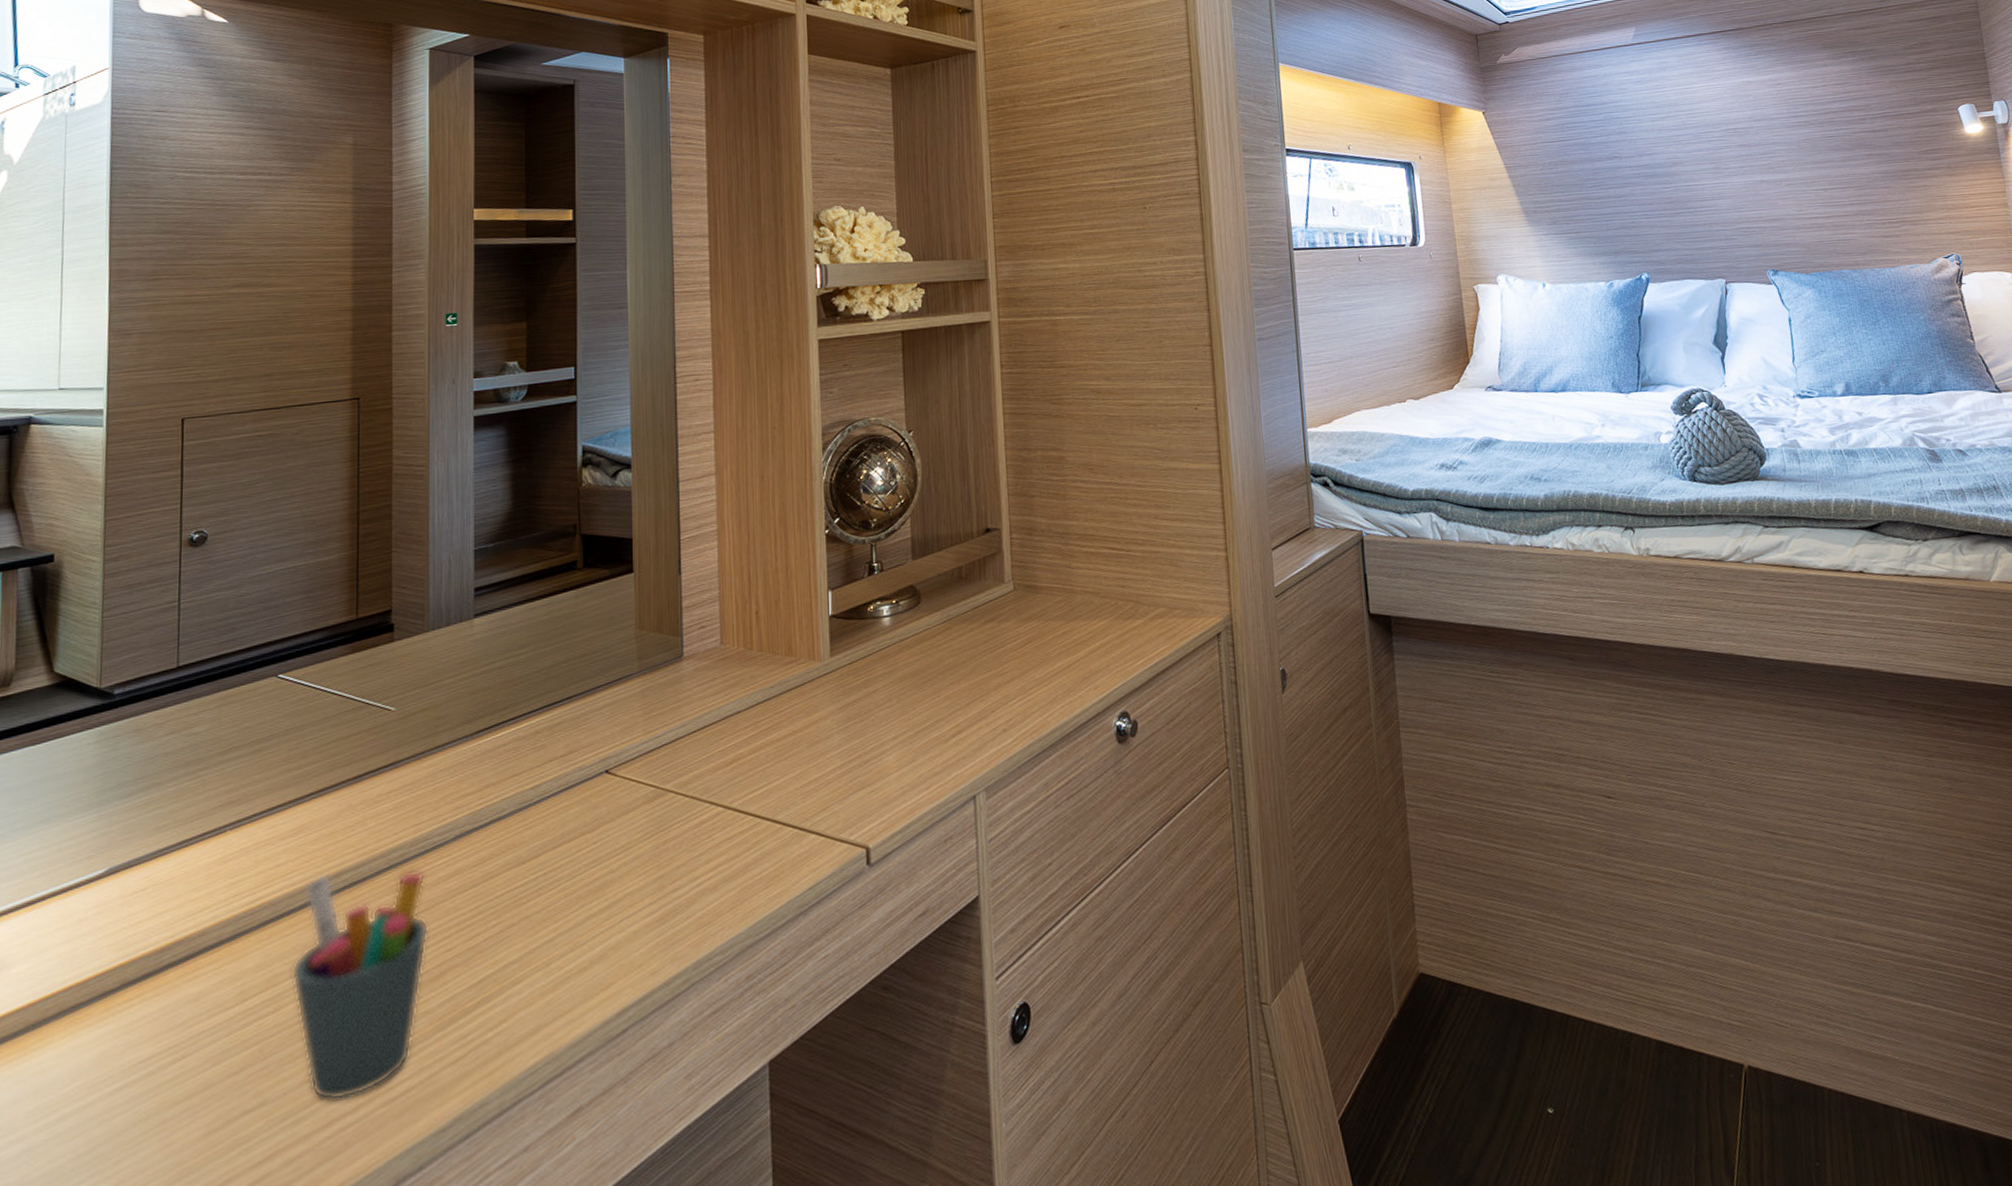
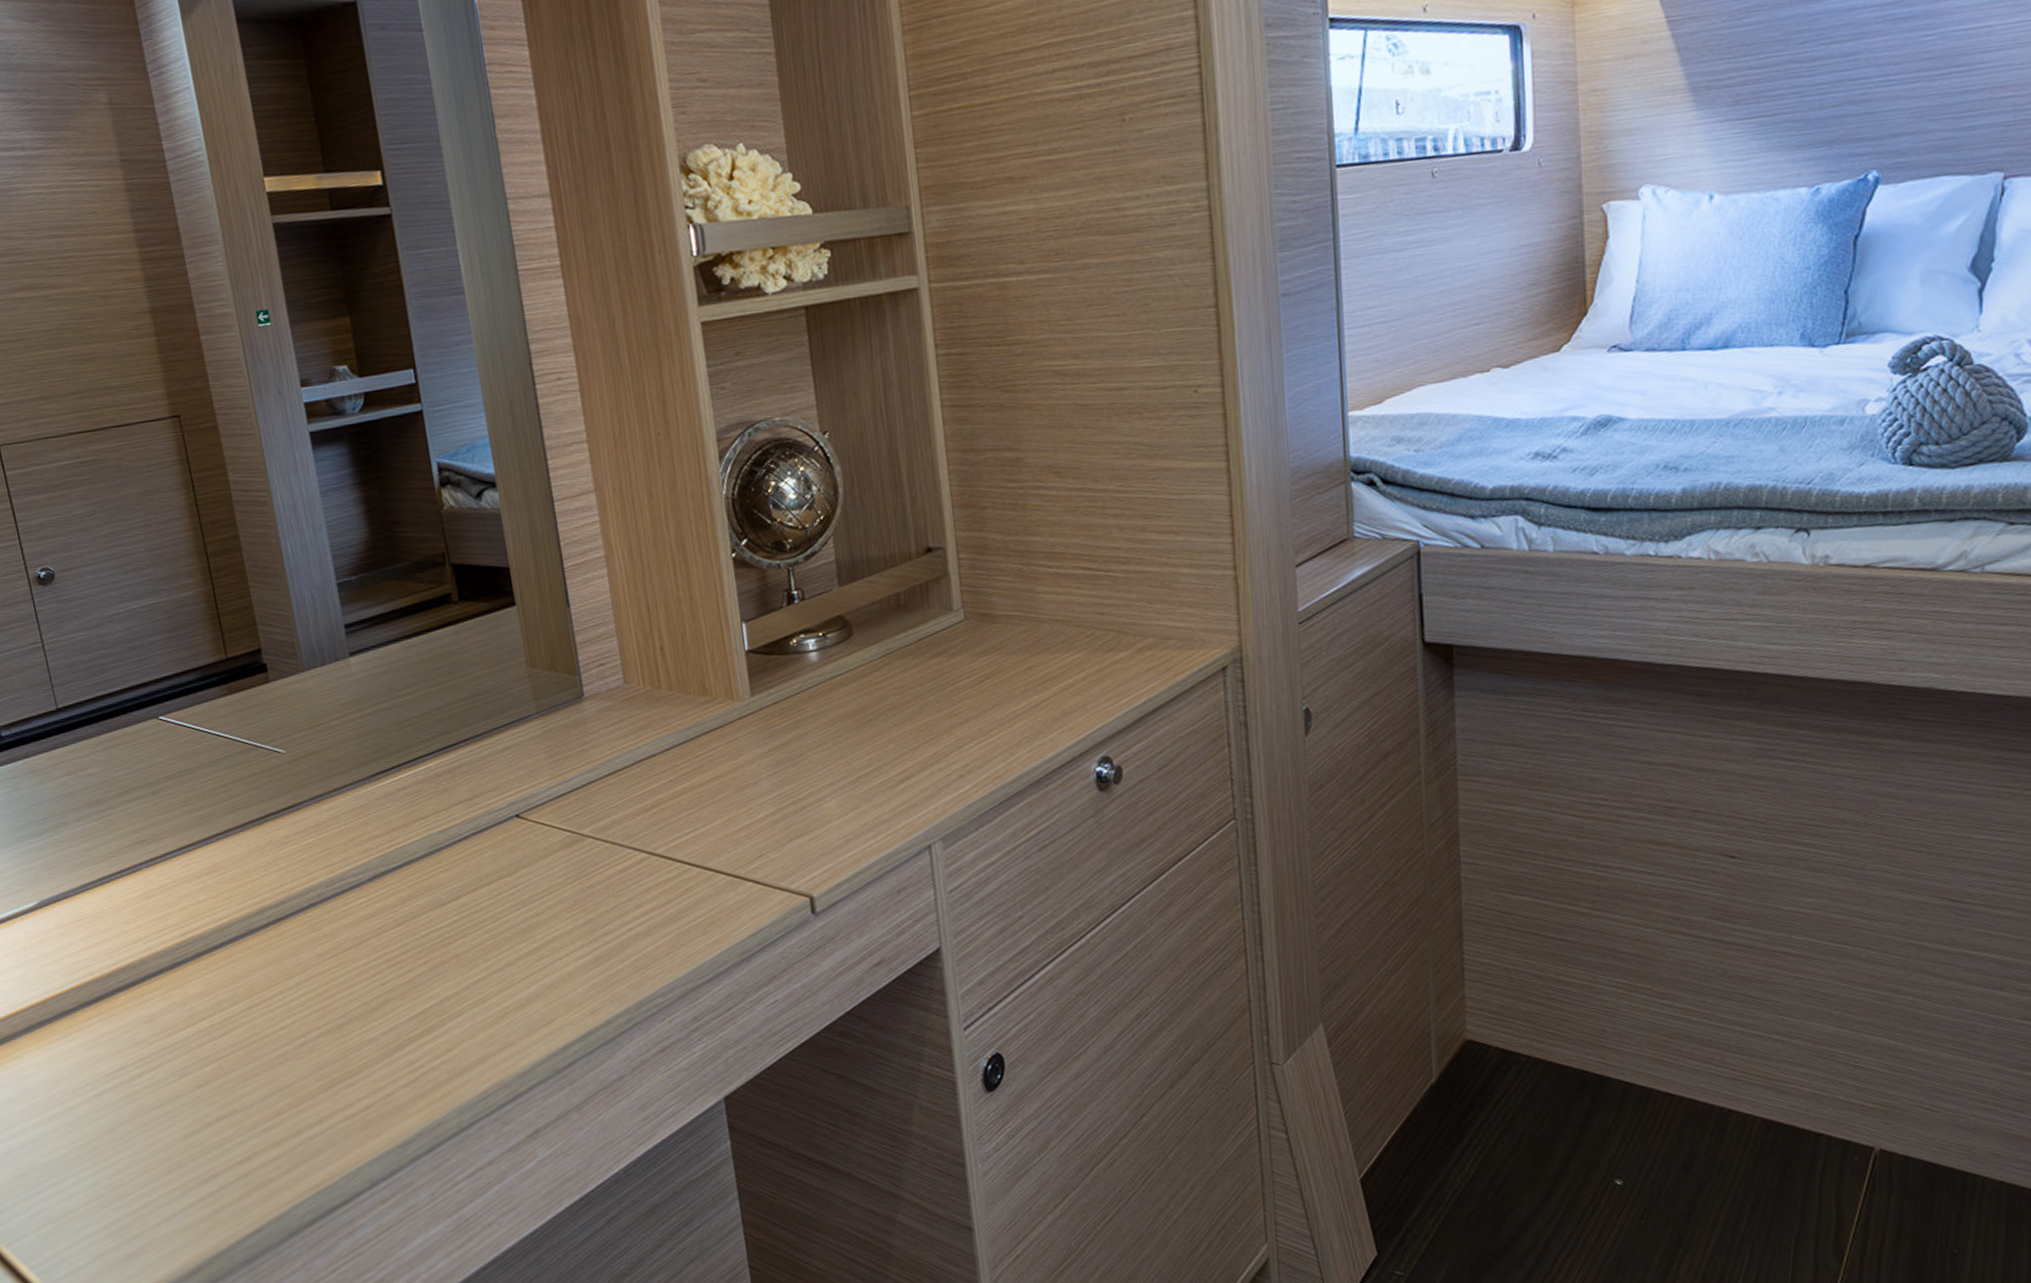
pen holder: present [291,871,430,1102] -> none [230,910,364,1114]

